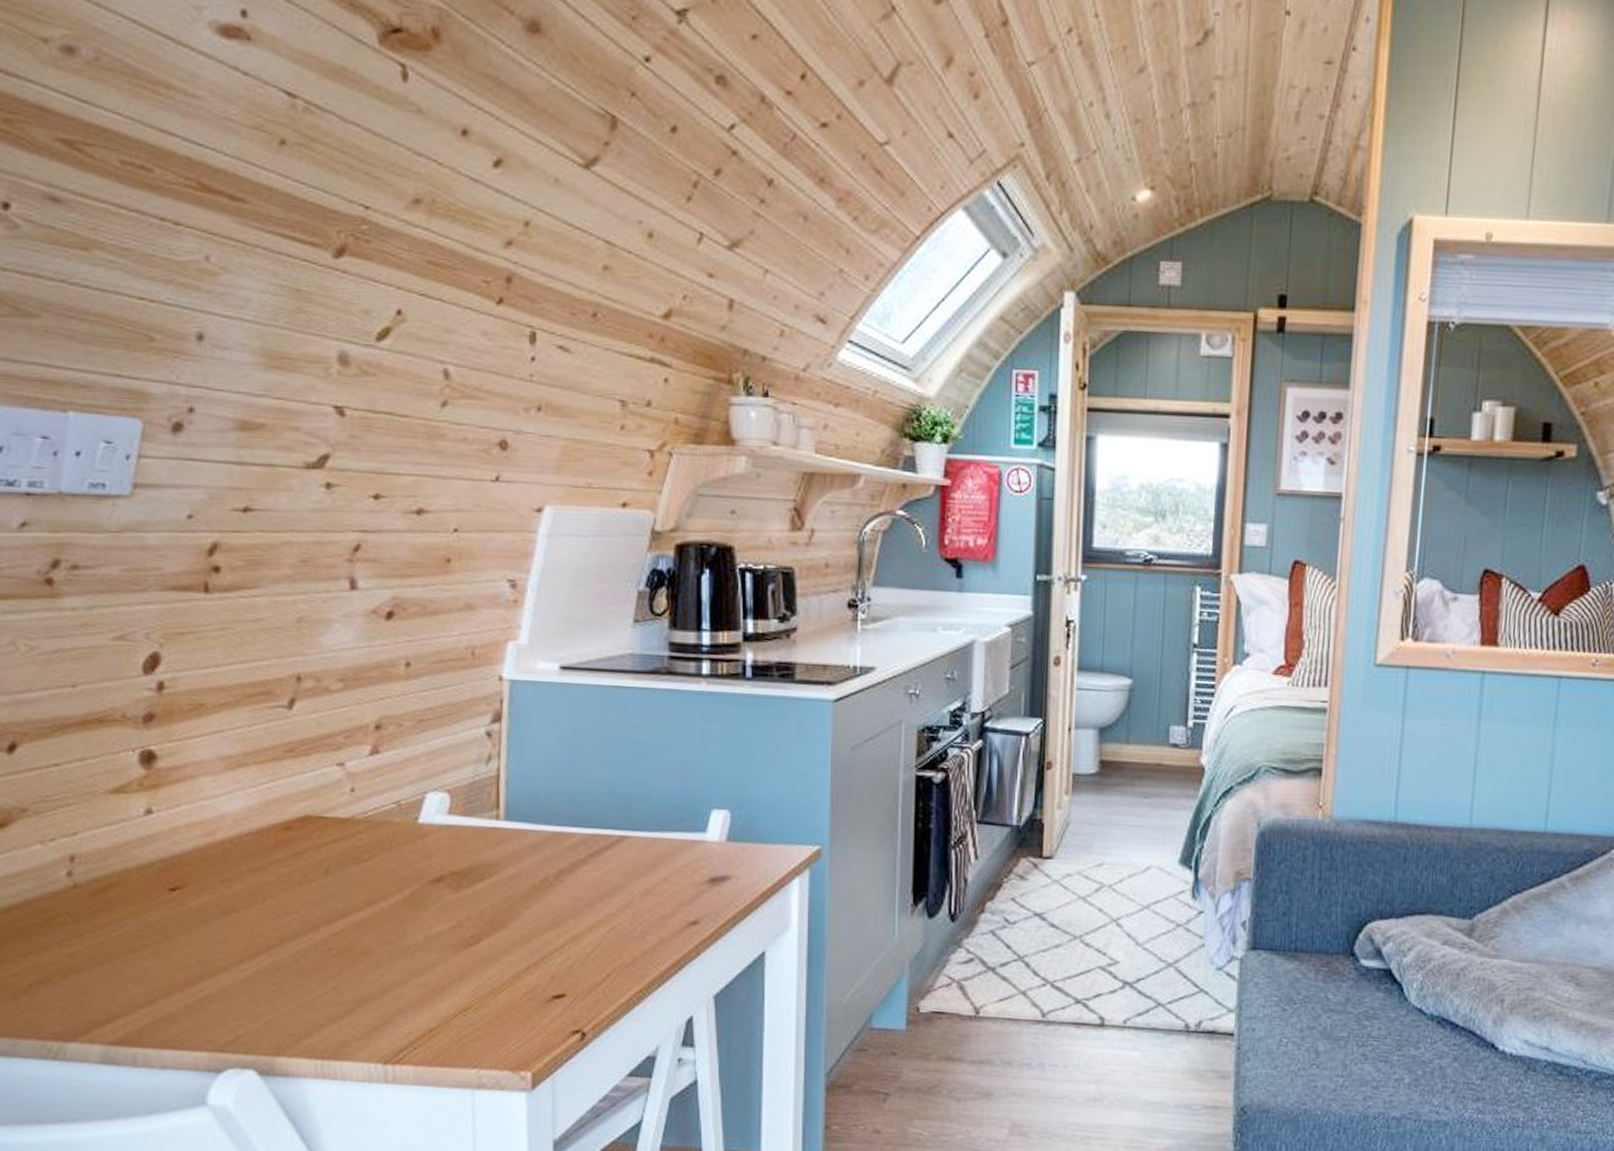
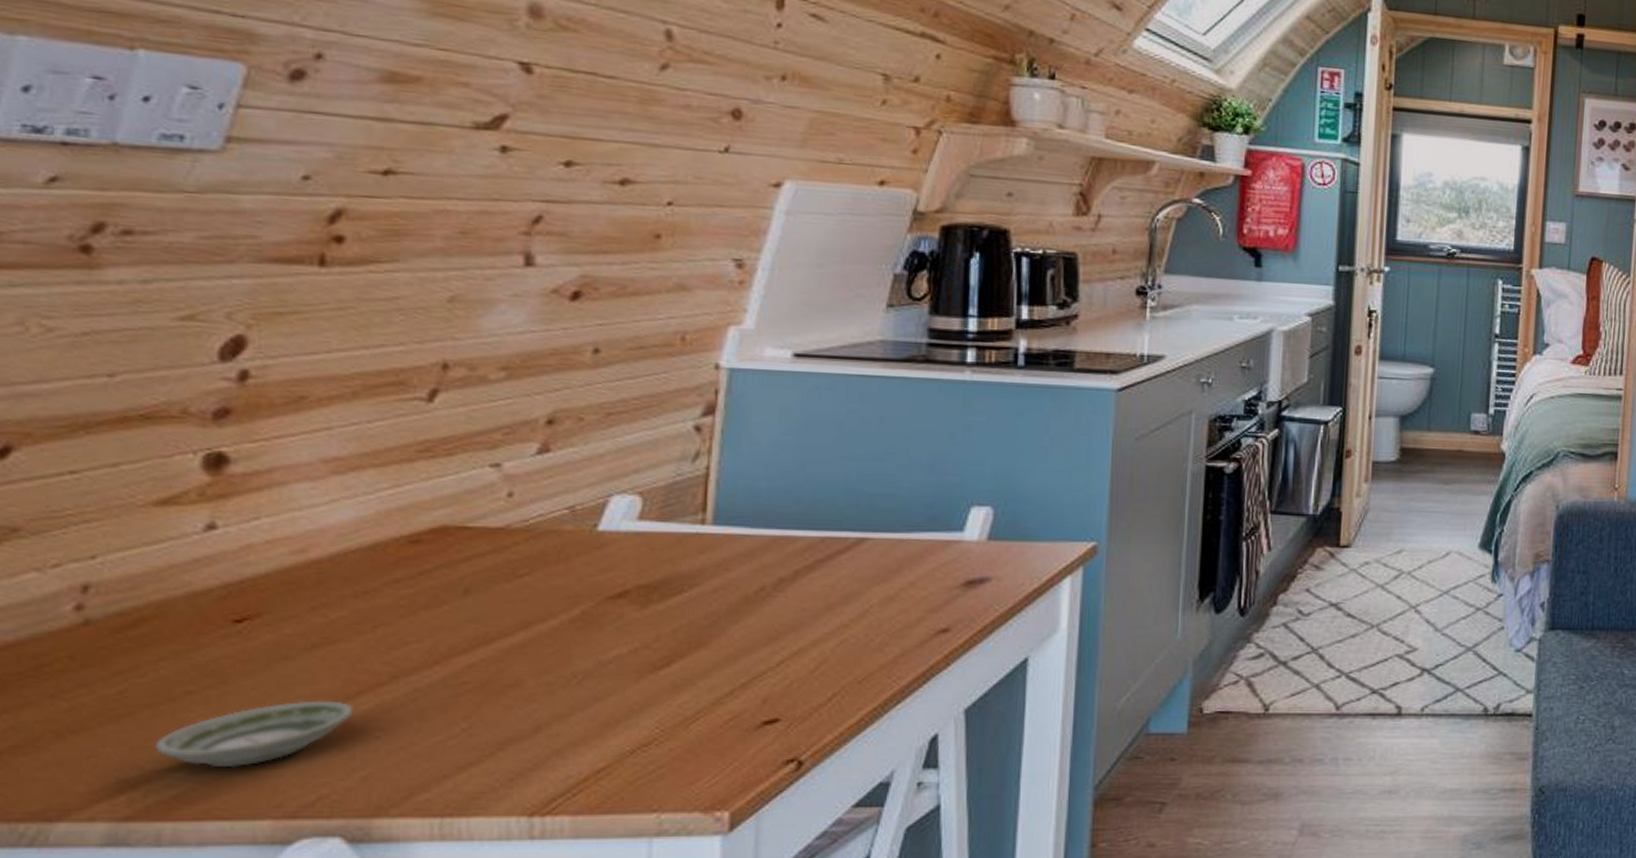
saucer: none [126,957,256,1008] -> present [154,700,354,768]

